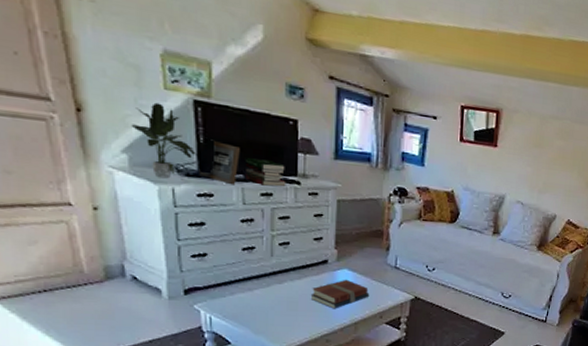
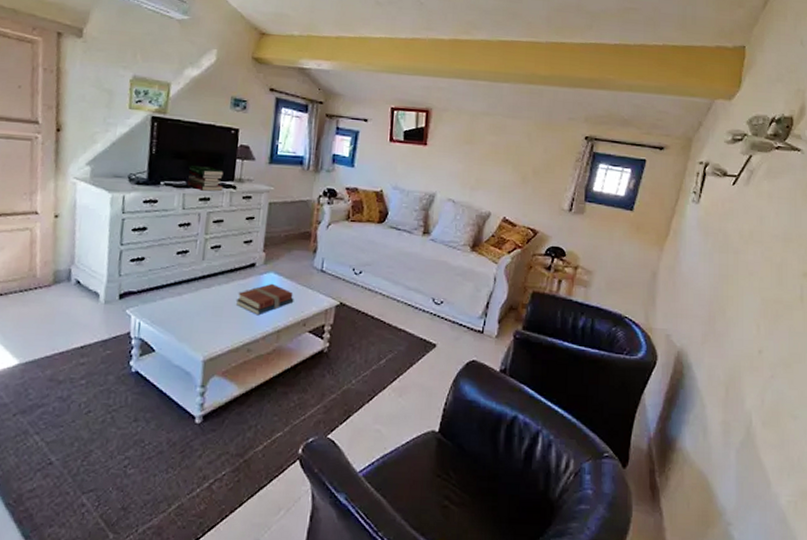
potted plant: present [131,102,197,179] -> none [97,120,149,187]
picture frame: present [199,139,240,185] -> none [147,150,186,191]

